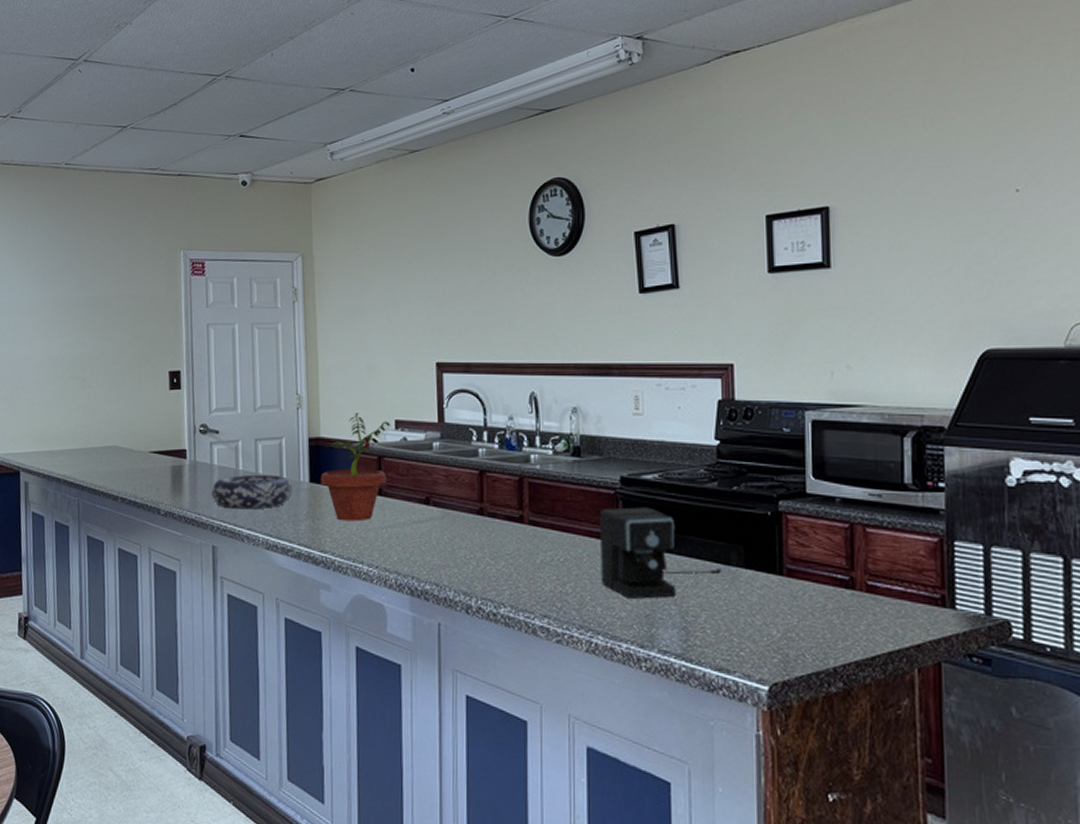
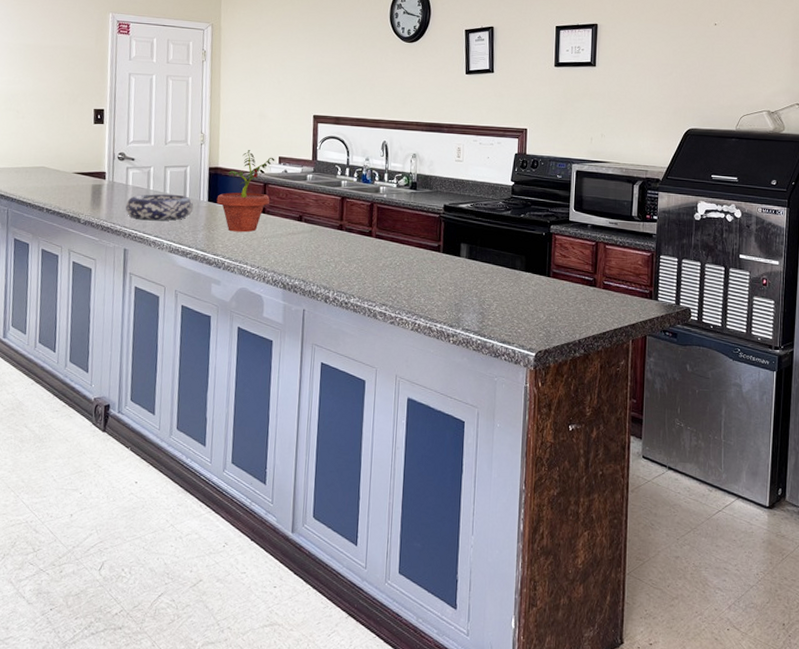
coffee maker: present [600,507,722,600] -> none [425,227,510,293]

